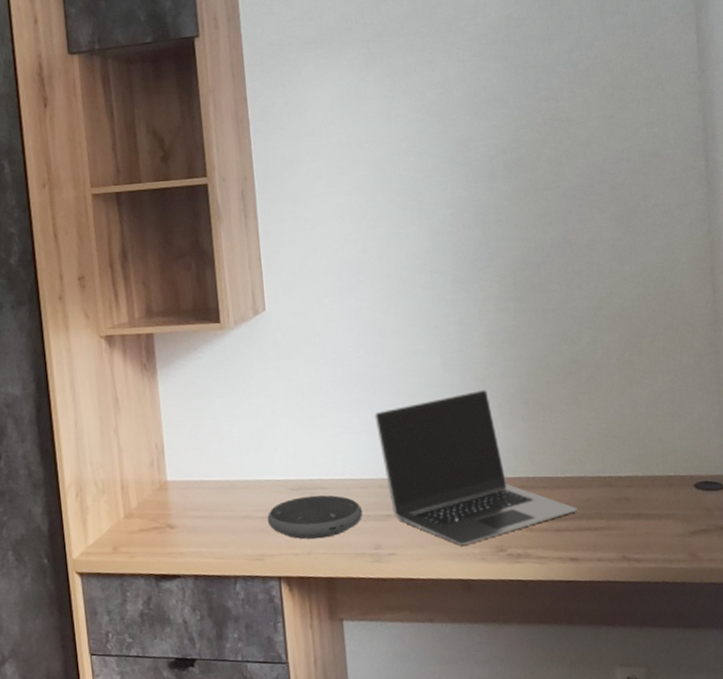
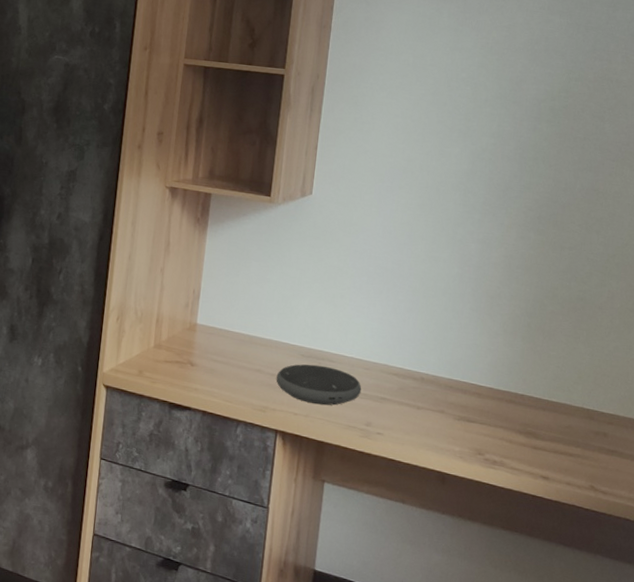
laptop: present [374,390,578,546] -> none [388,304,557,442]

